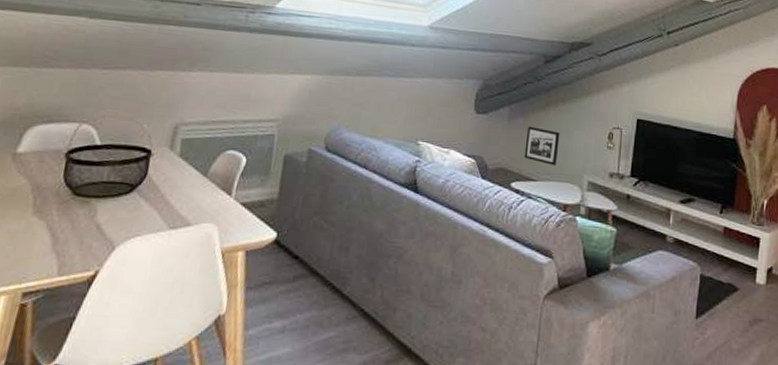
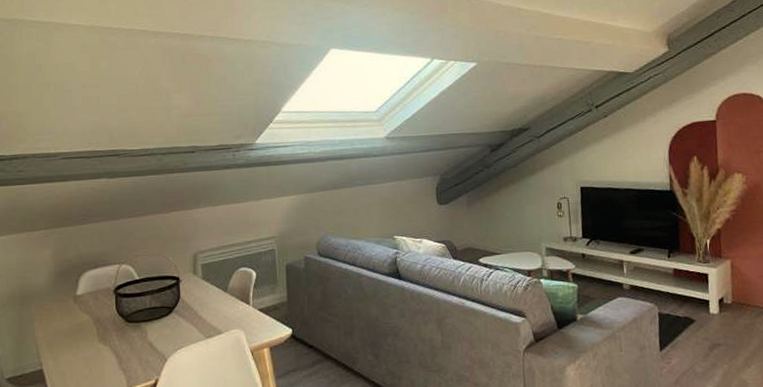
picture frame: present [524,126,560,166] -> none [485,208,516,239]

